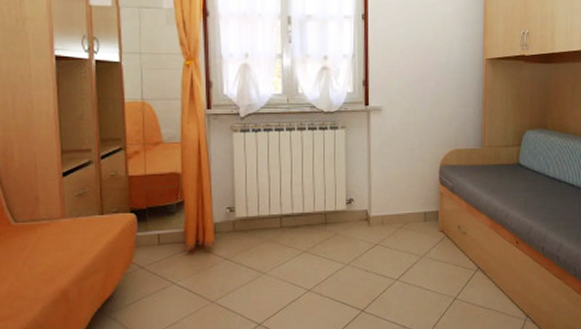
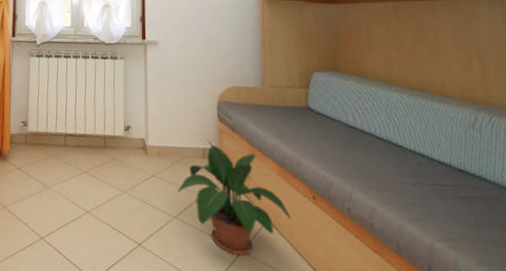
potted plant: none [399,202,497,302] -> present [177,138,291,256]

